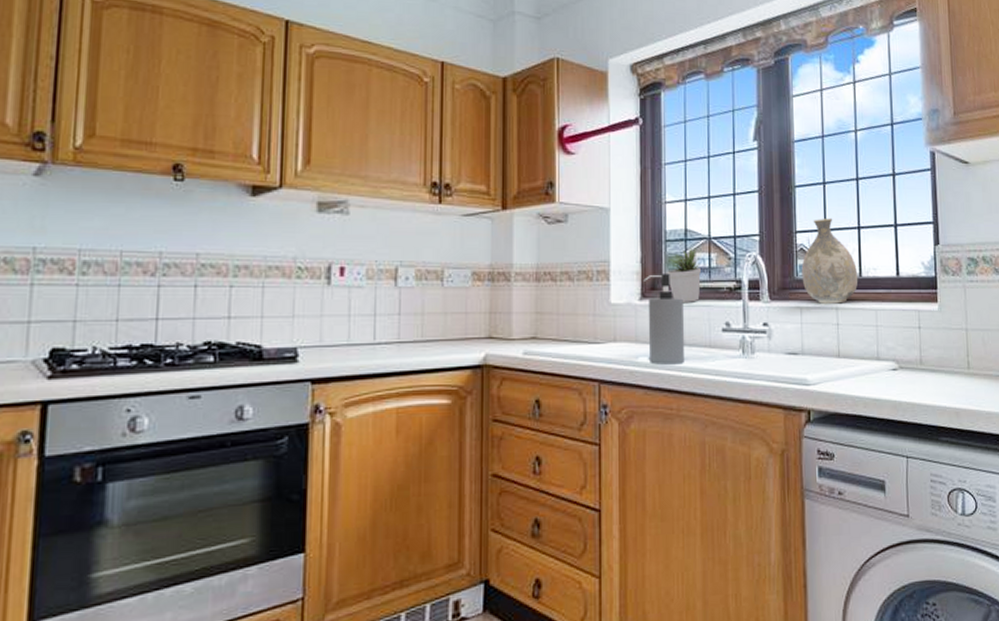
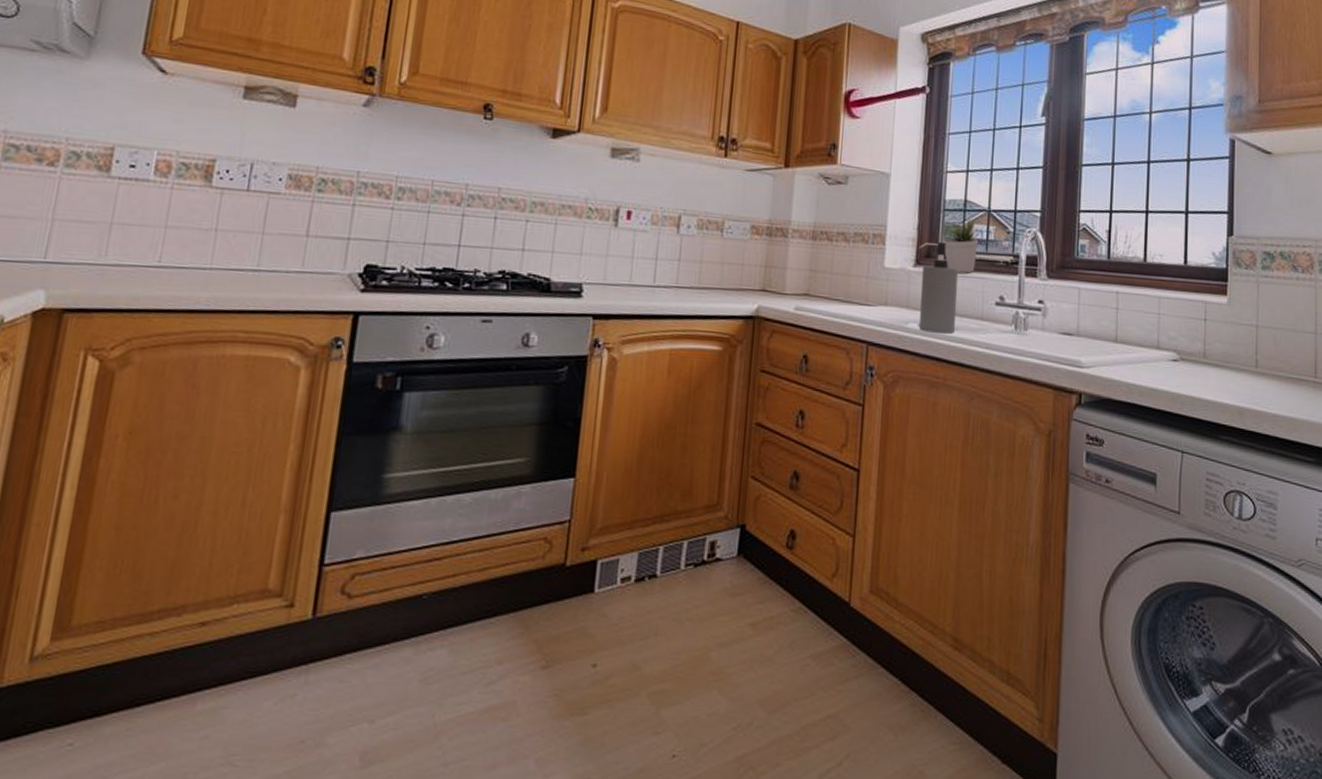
vase: present [801,217,858,304] -> none [1082,199,1143,288]

